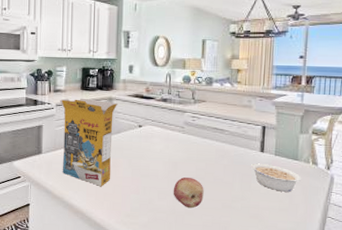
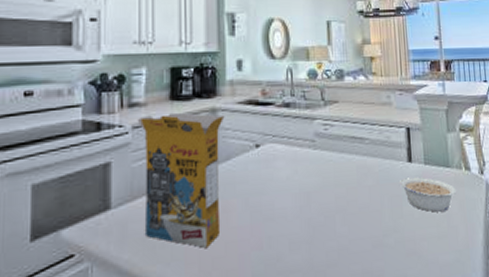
fruit: present [173,177,204,208] -> none [308,211,349,257]

